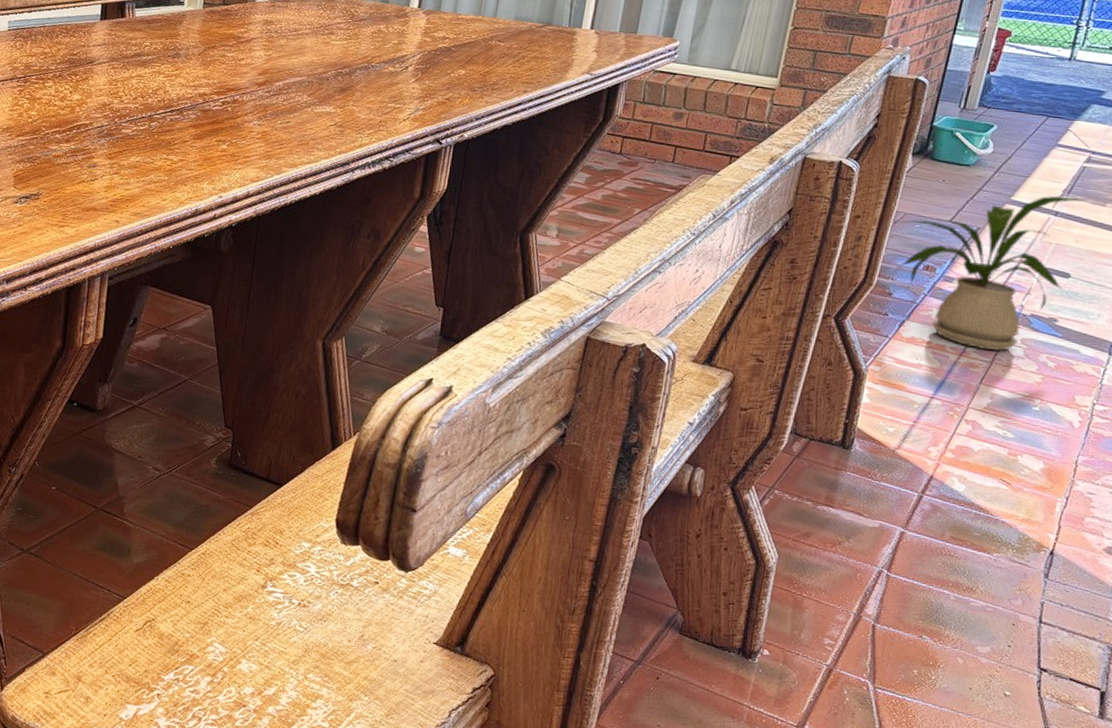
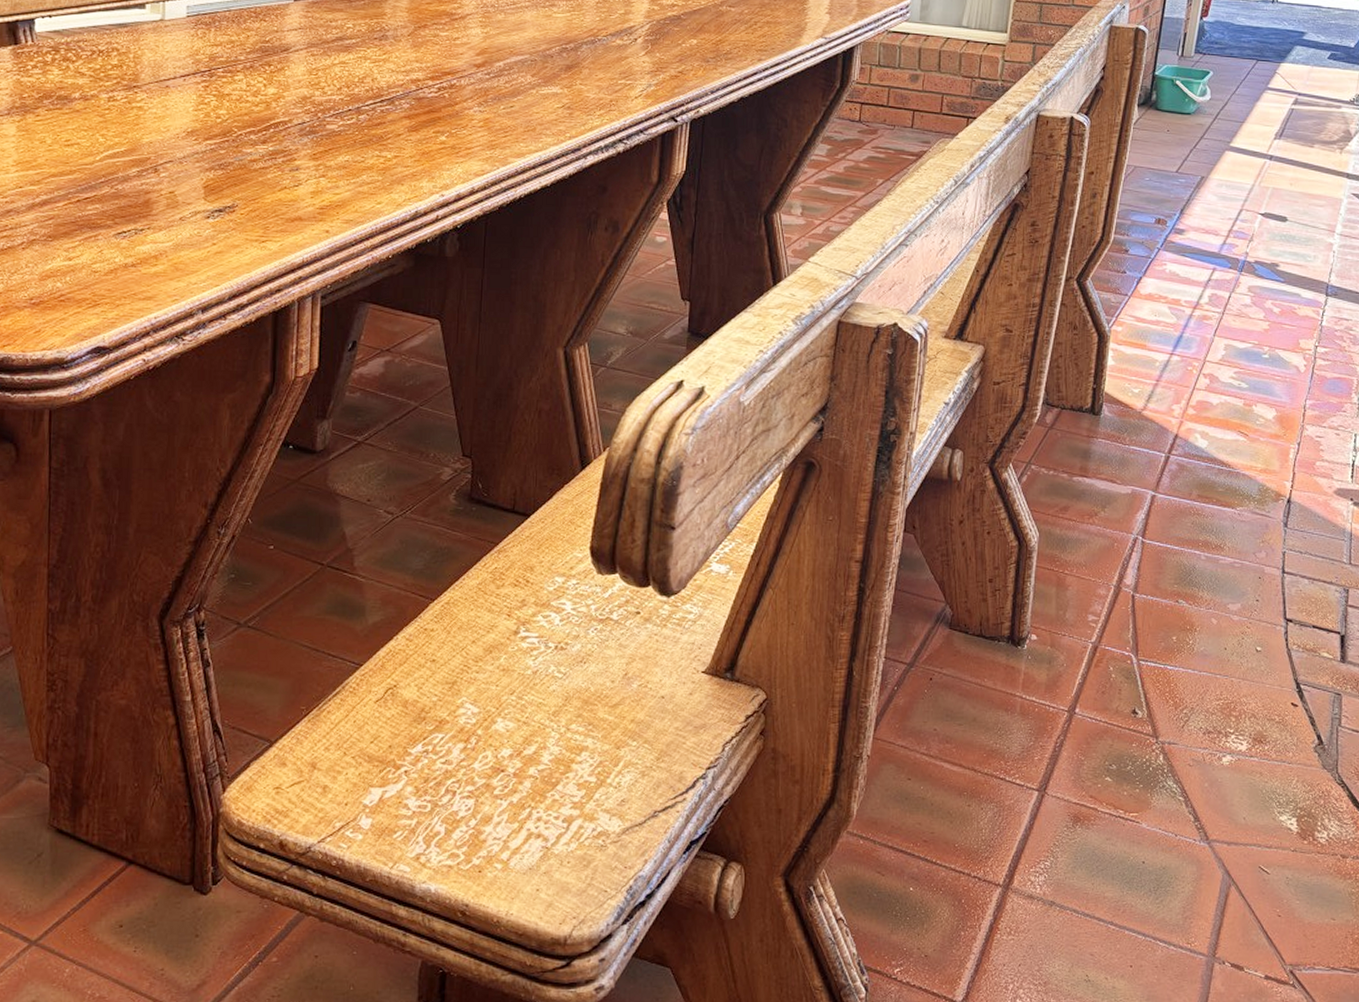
house plant: present [892,195,1088,351] -> none [1124,139,1298,300]

